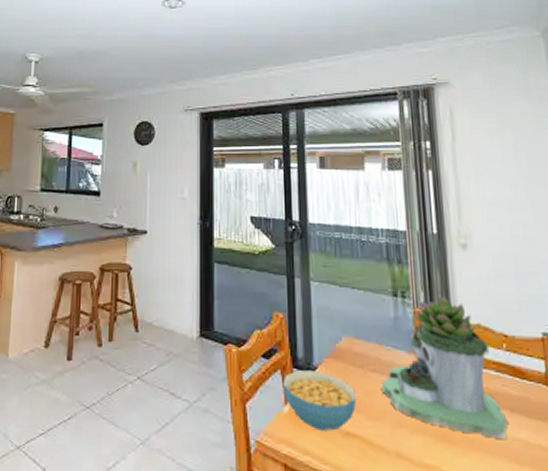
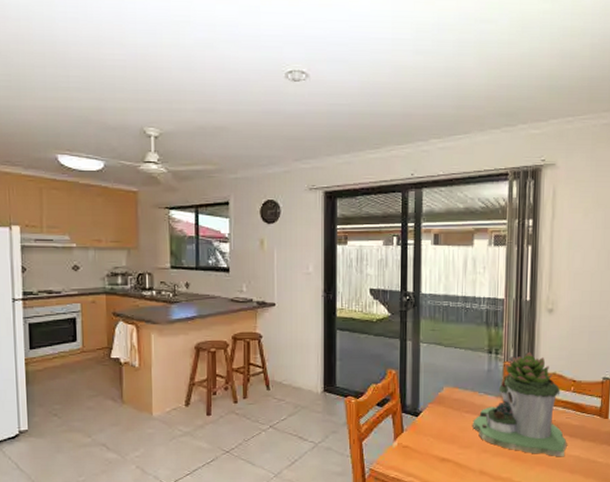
cereal bowl: present [282,370,357,431] -> none [393,414,453,458]

